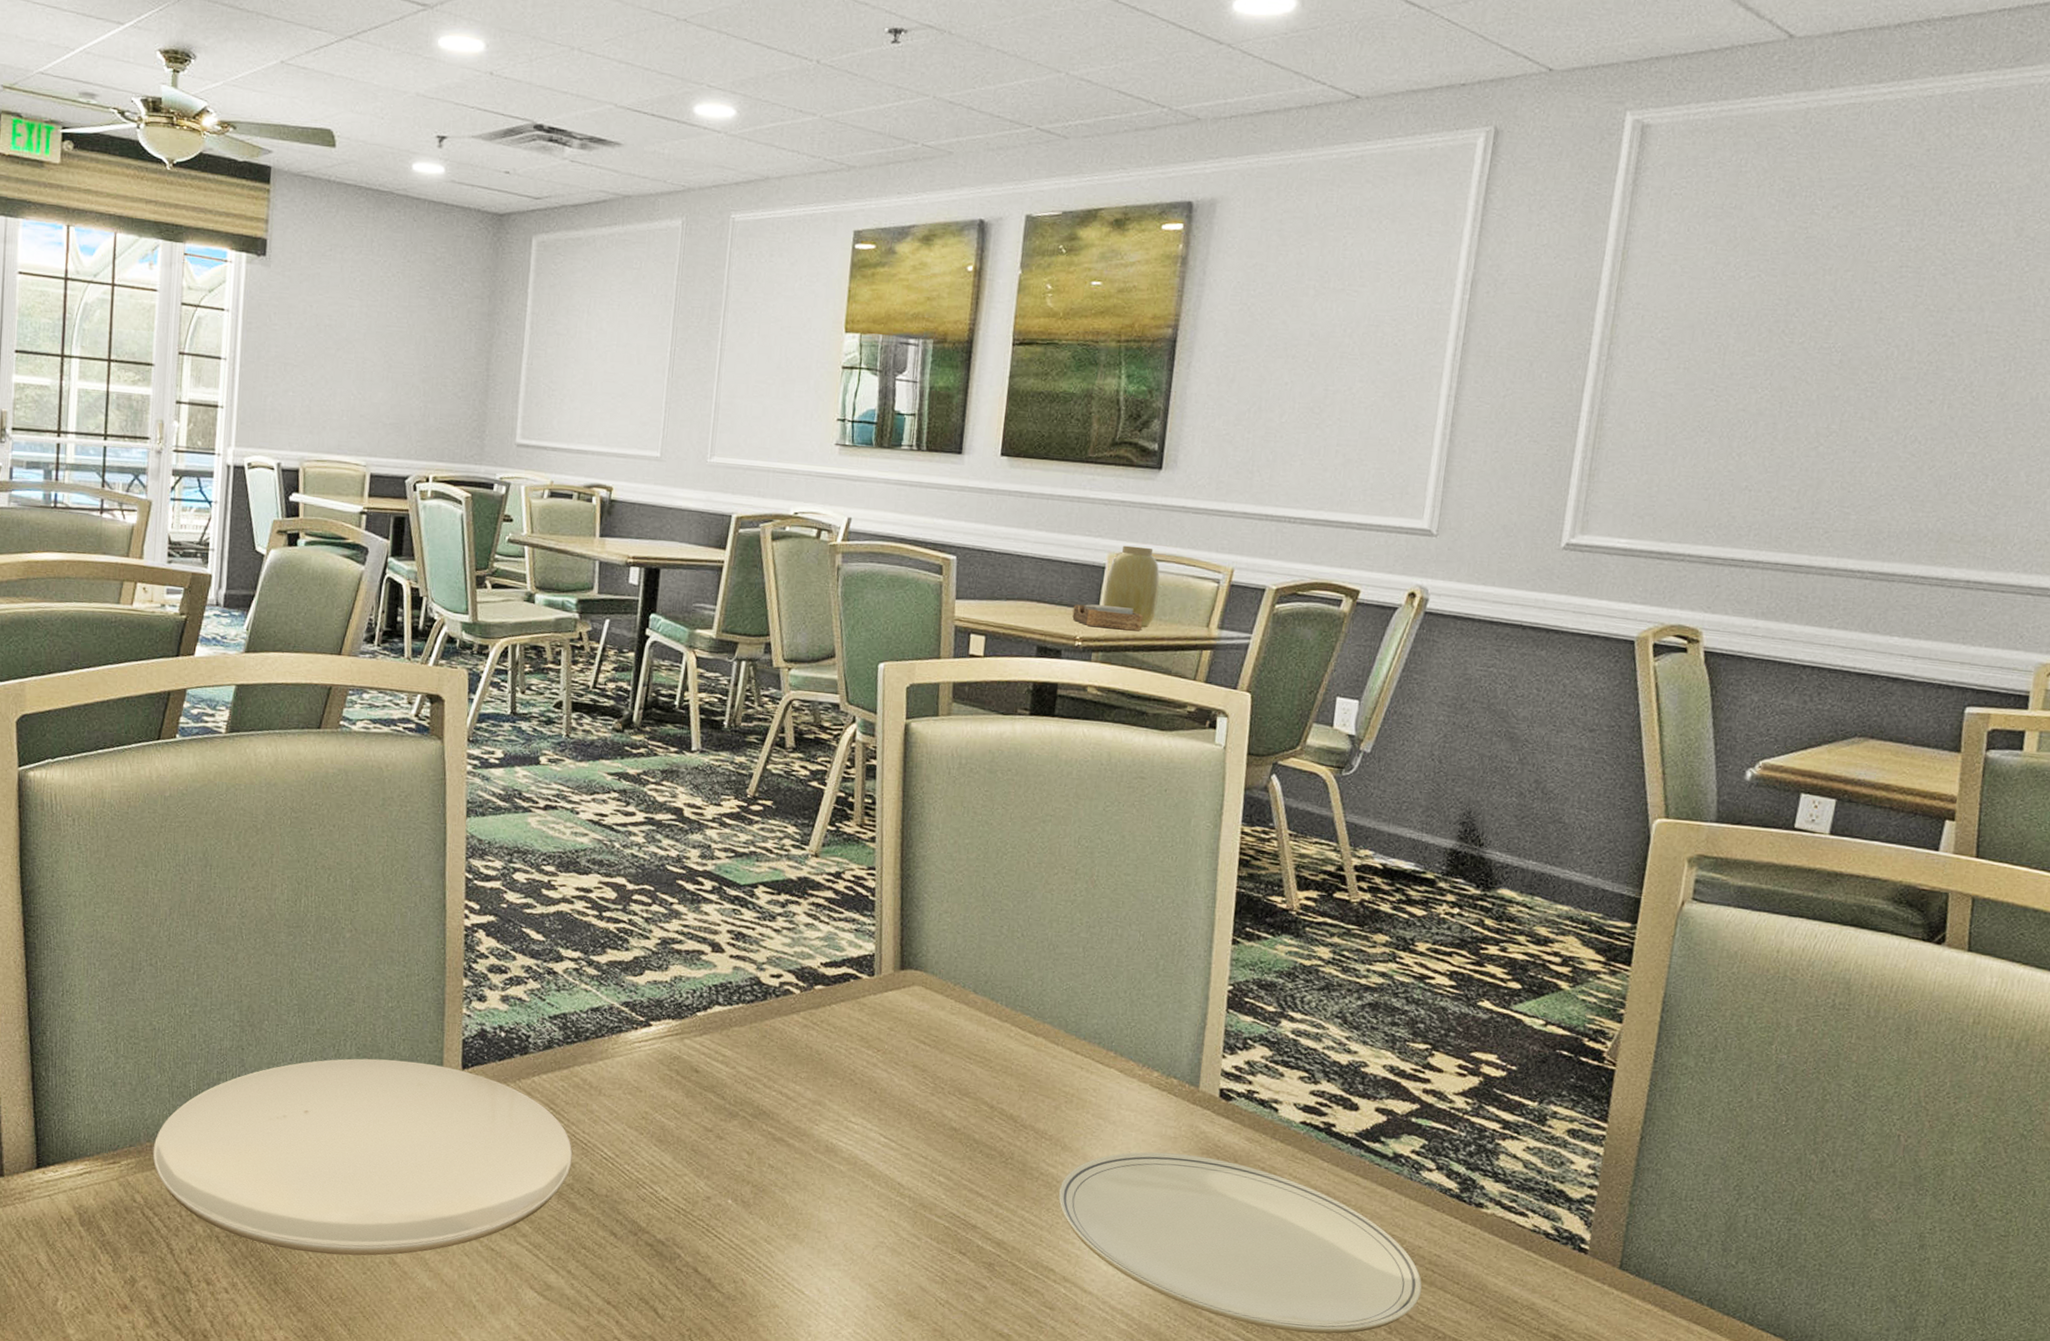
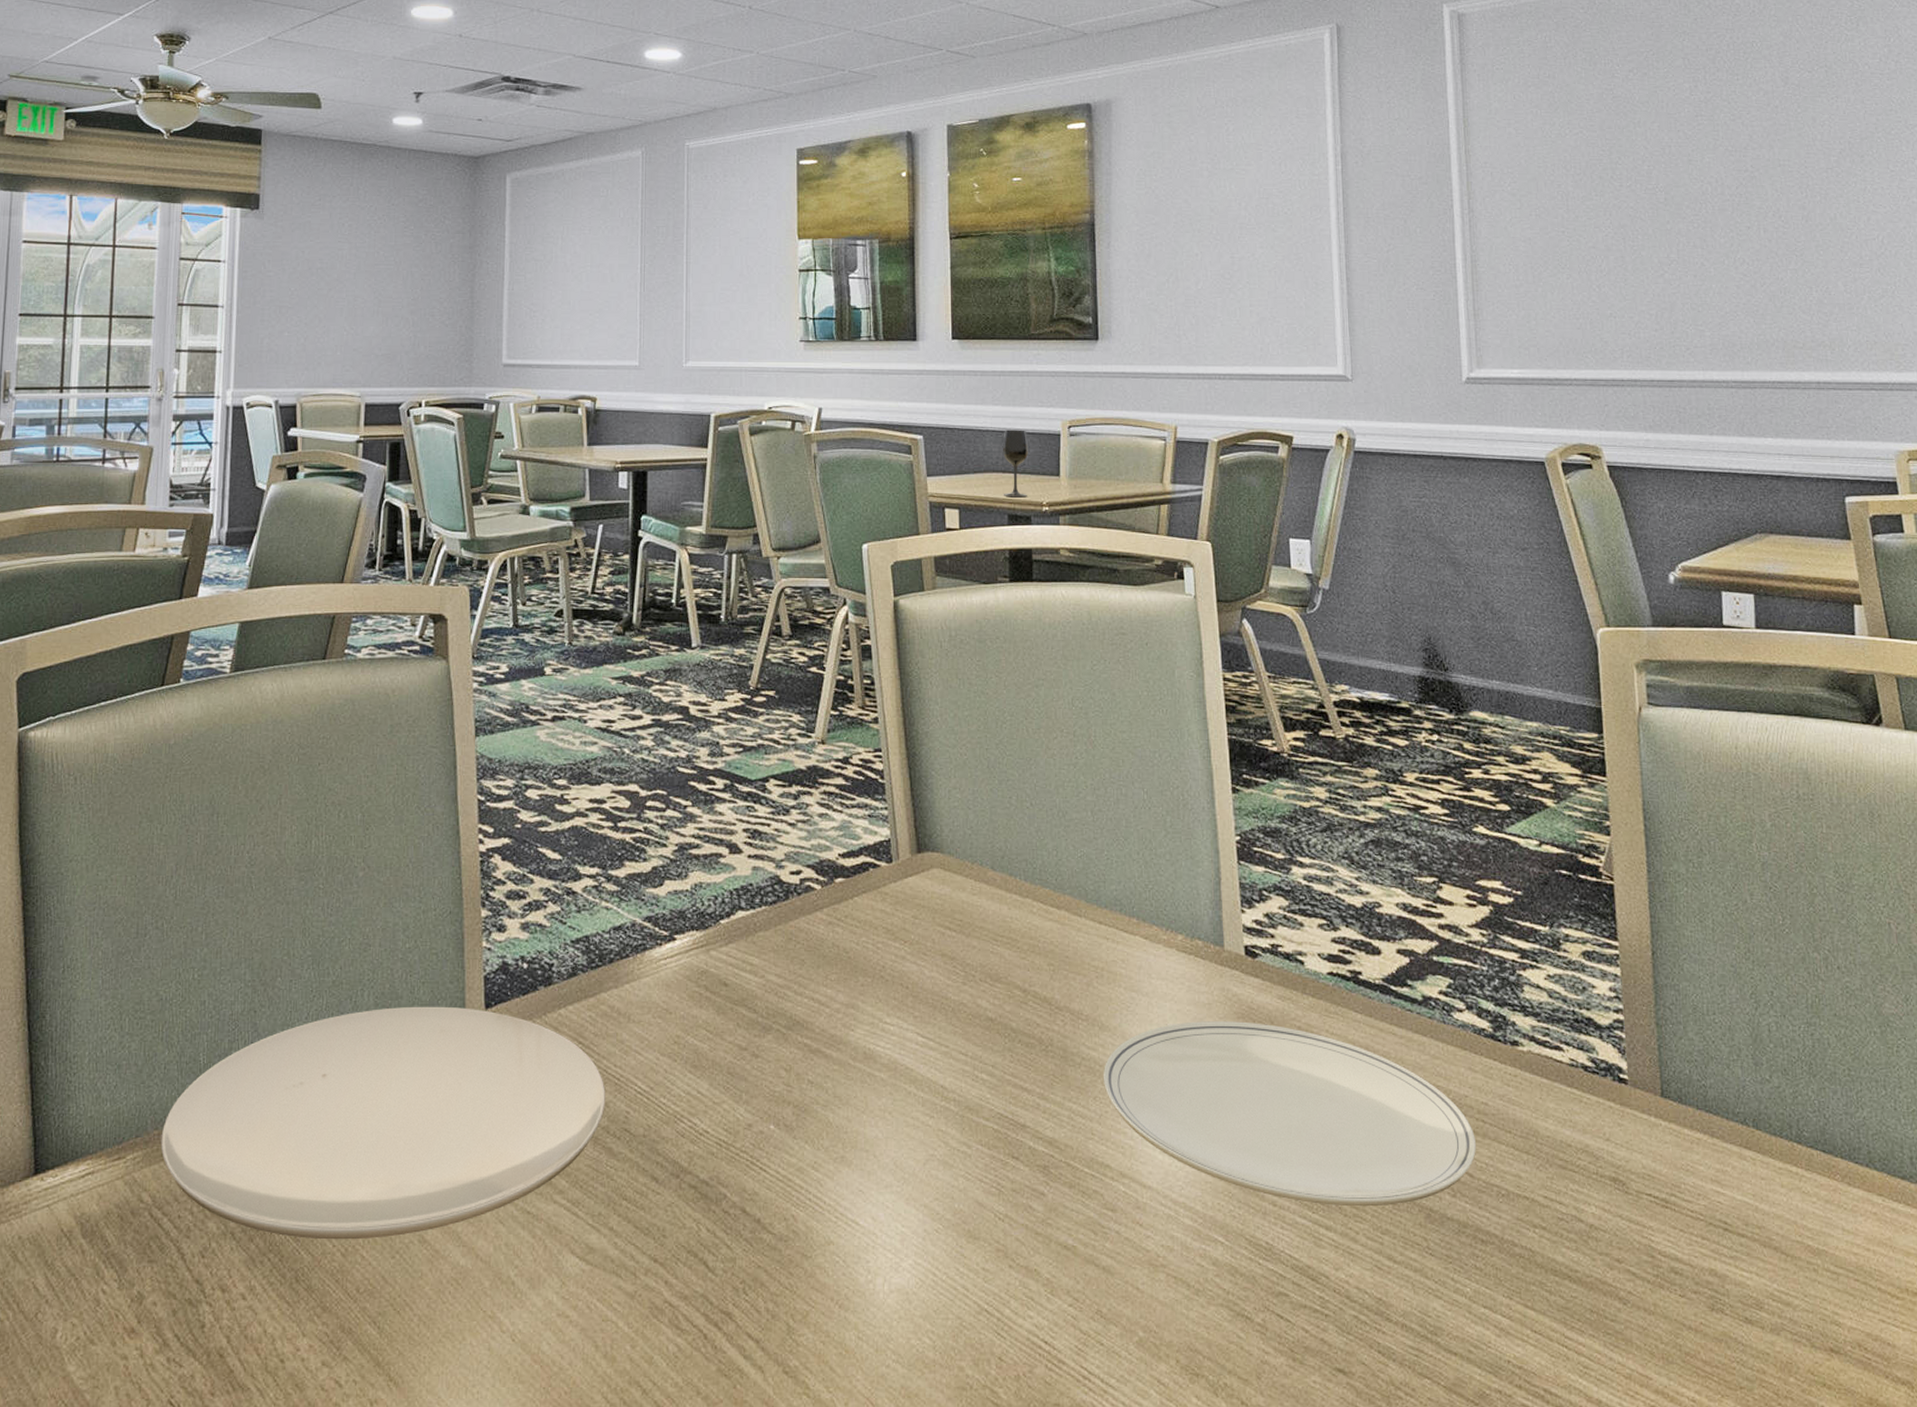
wine glass: none [1035,557,1069,630] -> present [1002,430,1029,498]
napkin holder: present [1072,604,1144,632] -> none [1036,470,1102,492]
vase: present [1103,545,1160,628] -> none [1063,412,1113,489]

